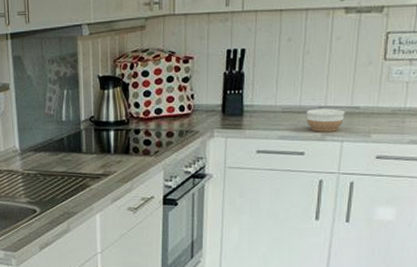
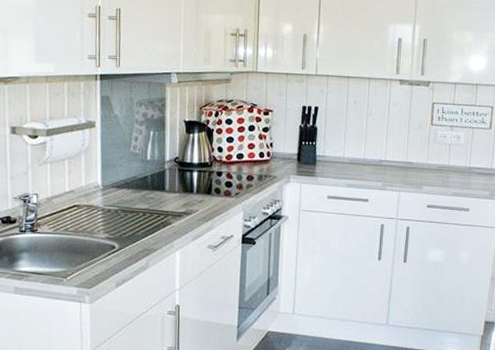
bowl: present [306,108,345,132] -> none [370,162,402,182]

